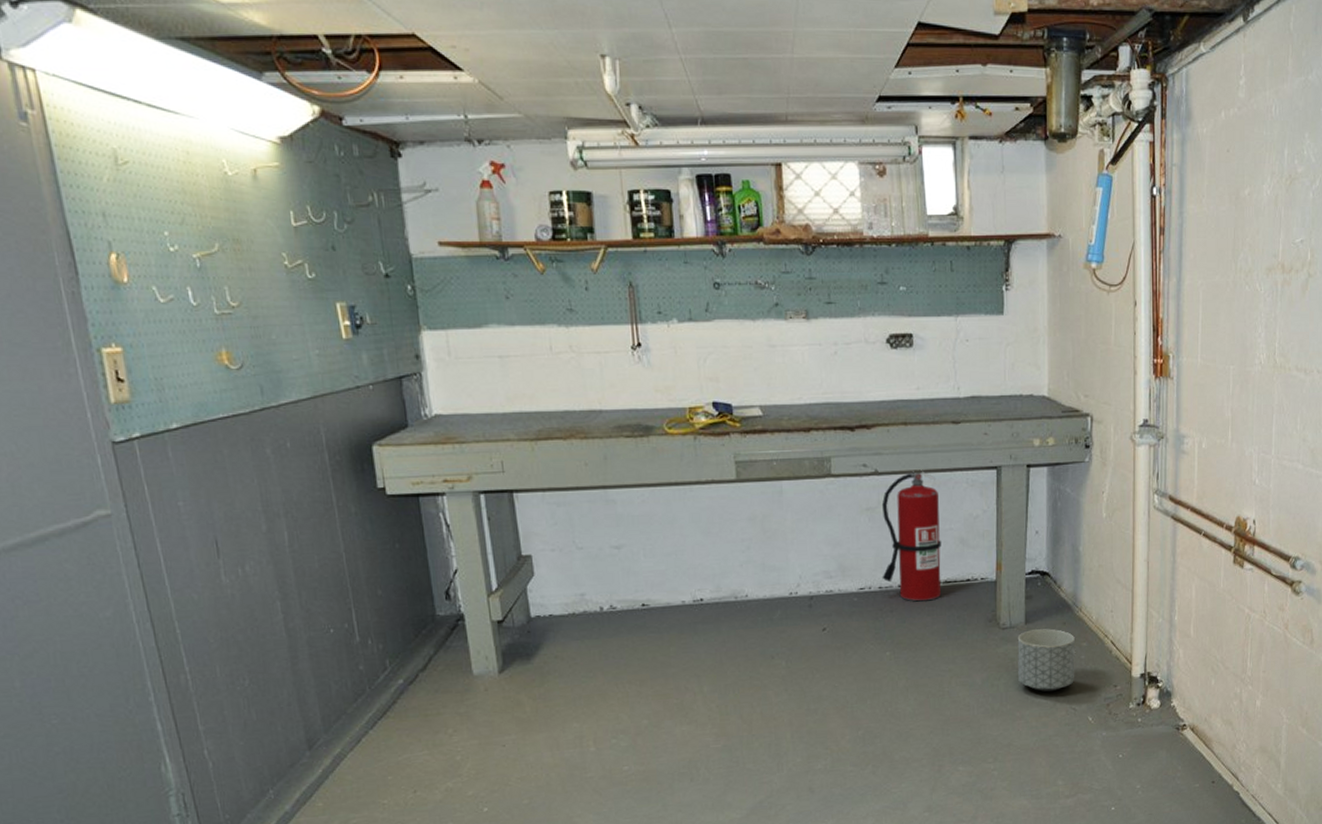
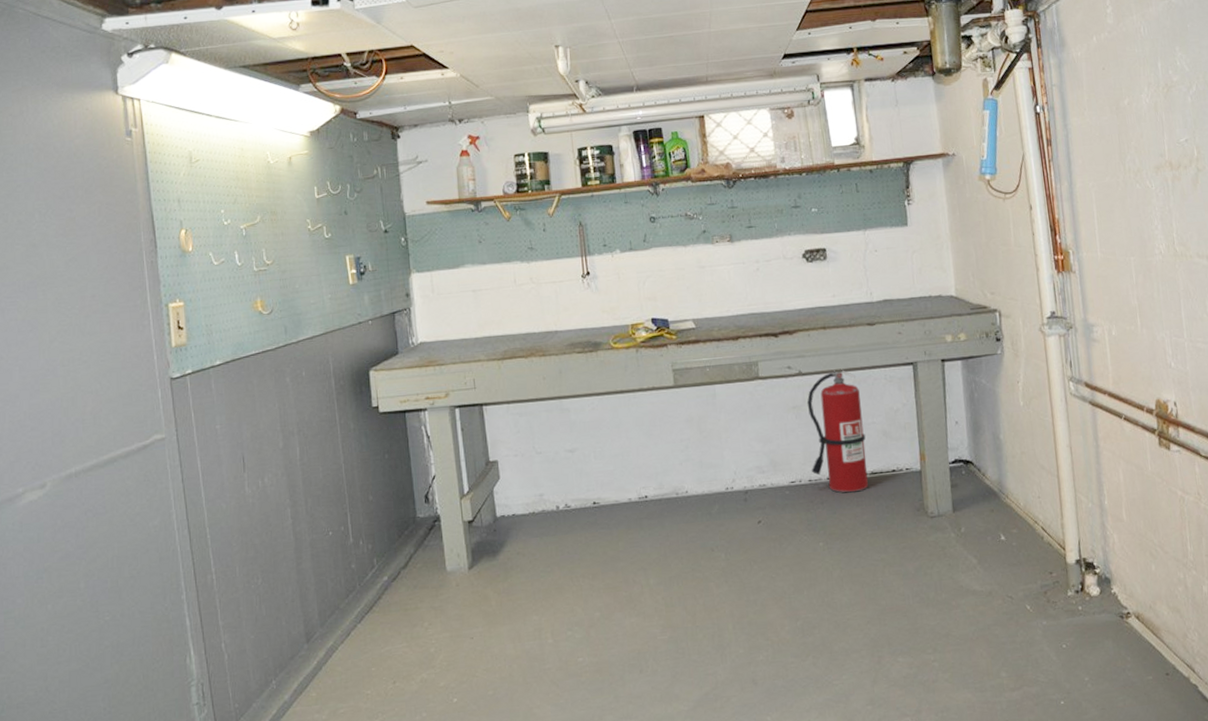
planter: present [1017,628,1075,693] -> none [946,516,1008,581]

